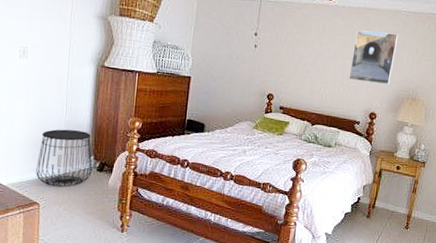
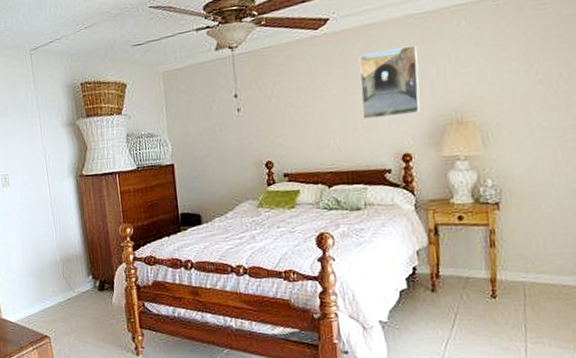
side table: present [36,129,93,187] -> none [37,250,94,316]

